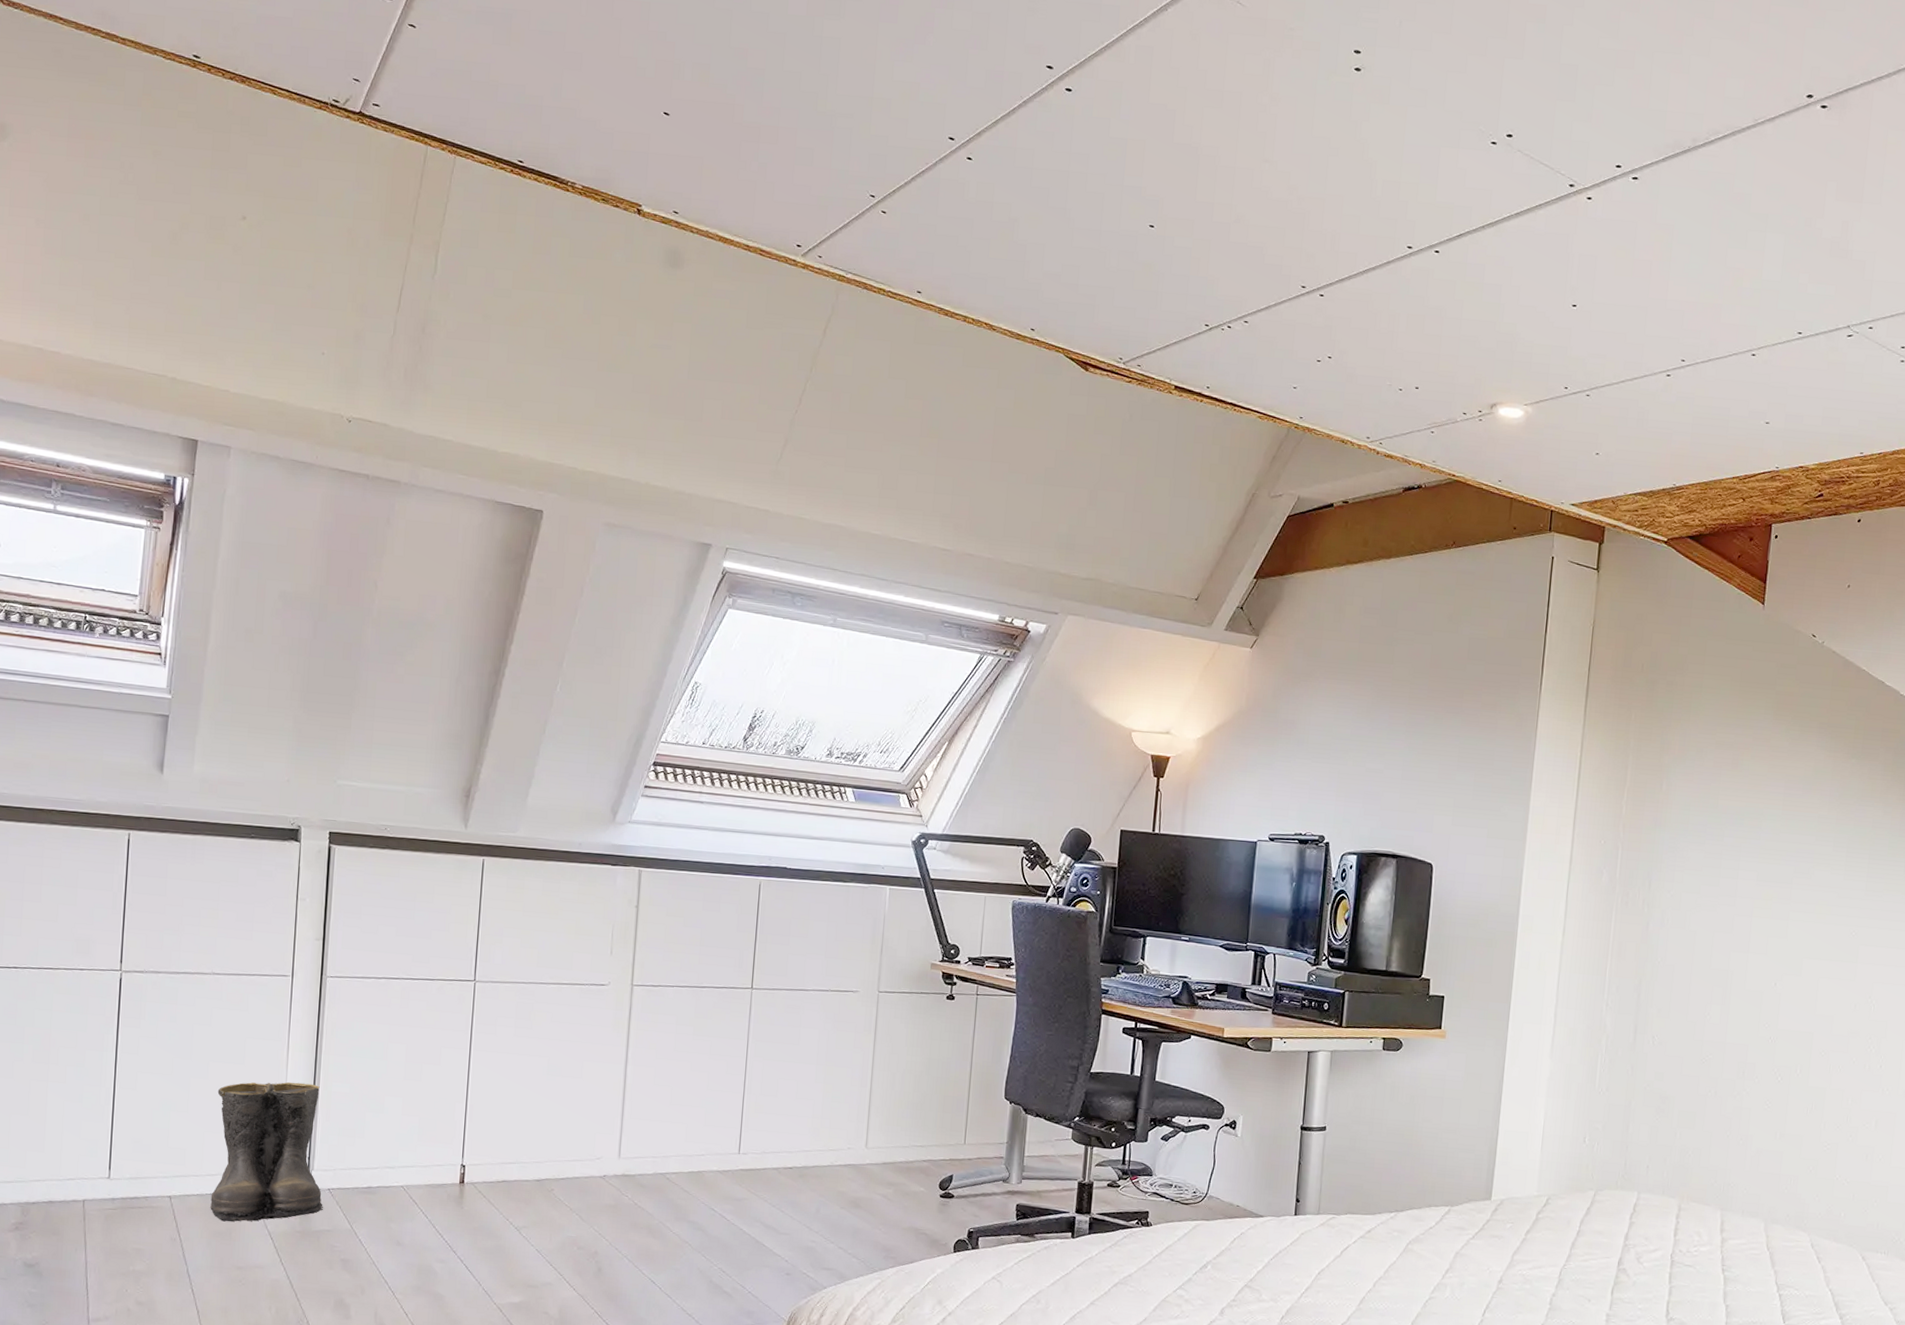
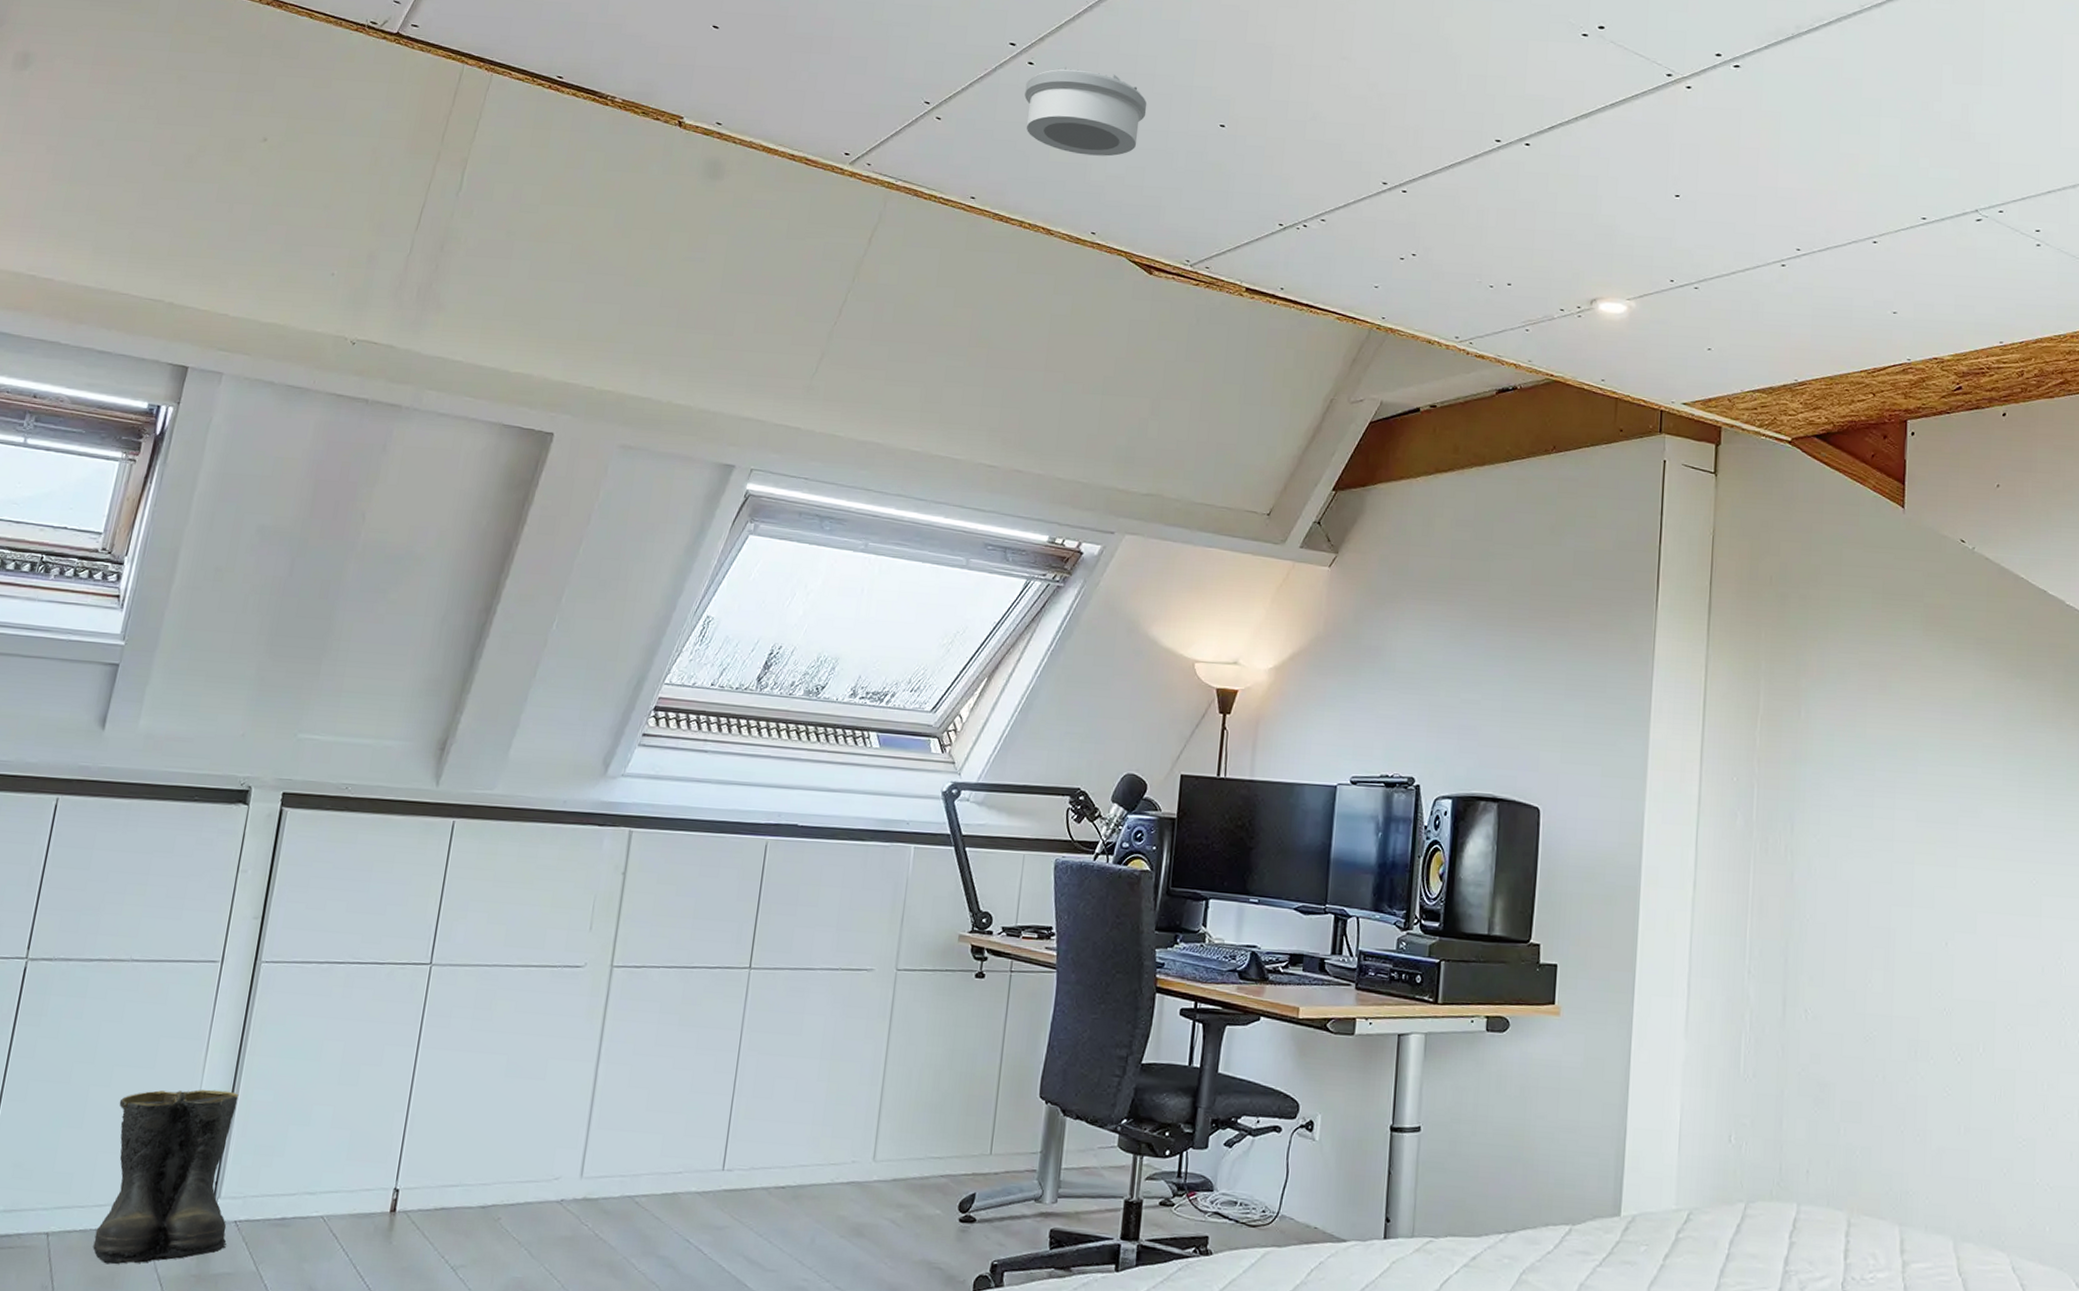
smoke detector: none [964,161,1081,254] -> present [1024,65,1147,157]

